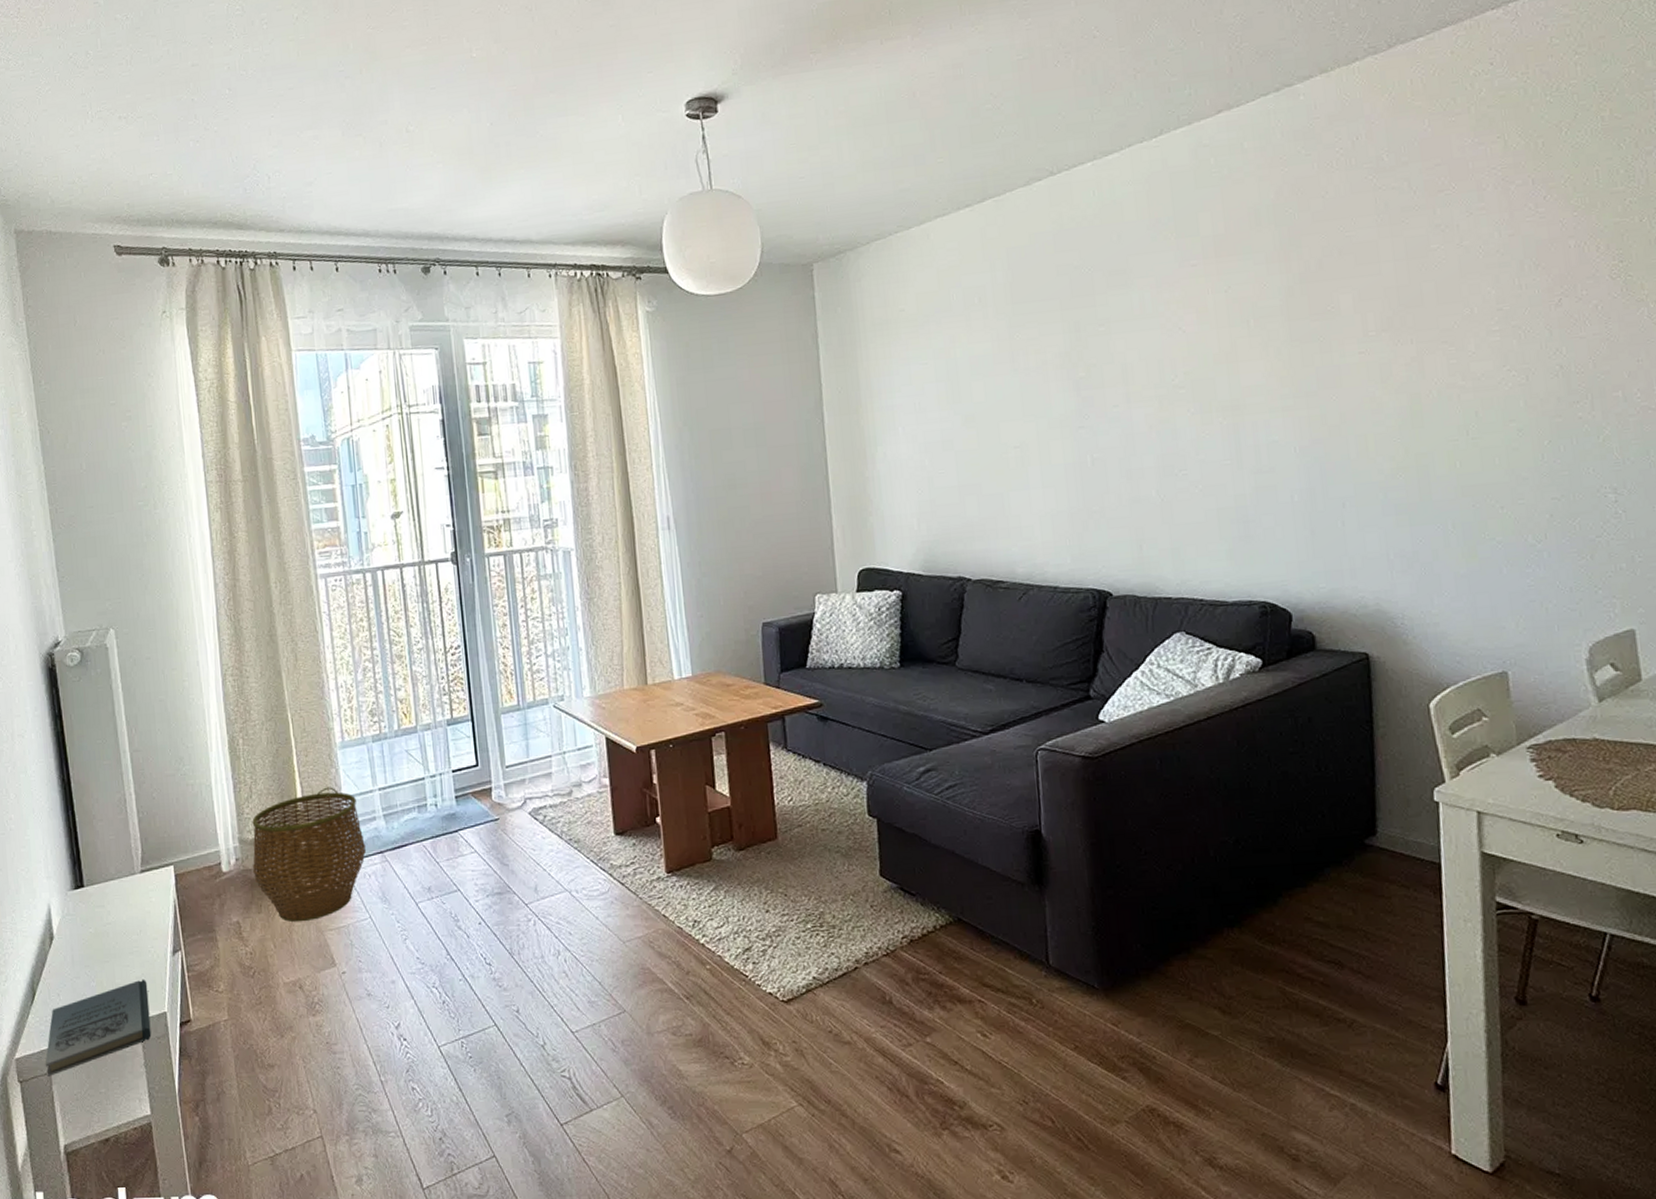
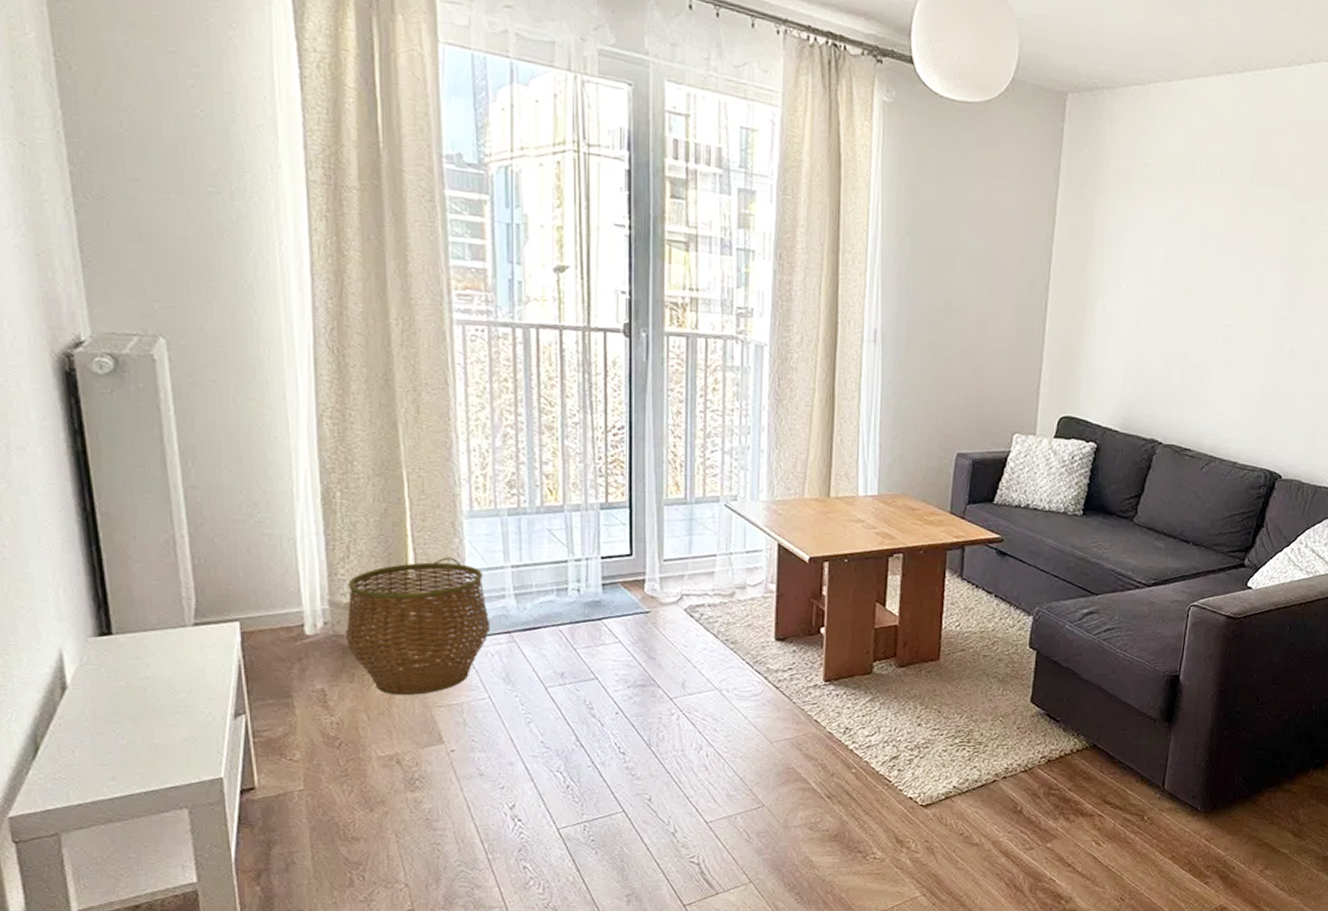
book: present [45,979,152,1077] -> none [51,741,202,838]

